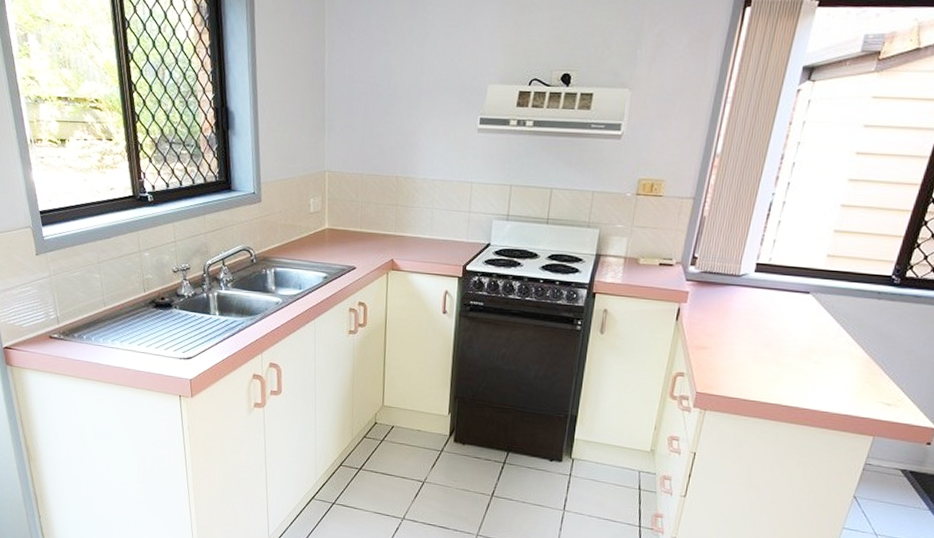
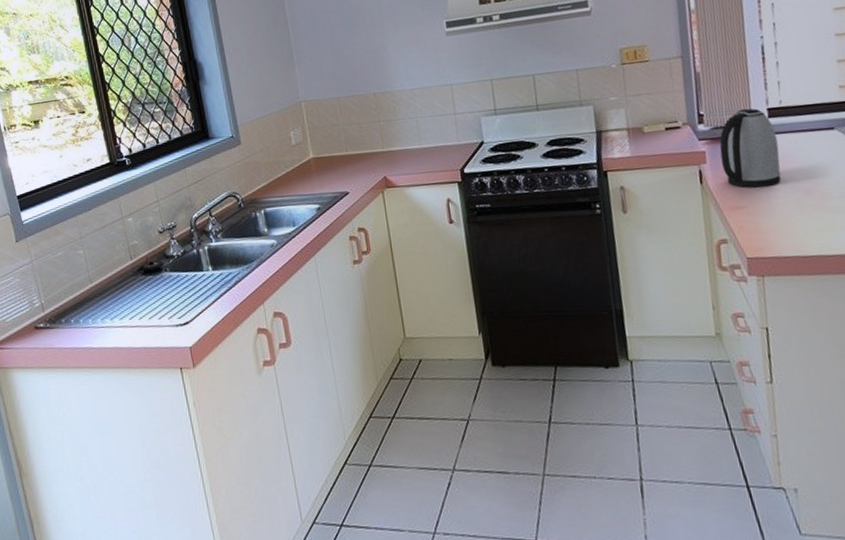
kettle: none [700,259,757,334] -> present [719,108,781,188]

